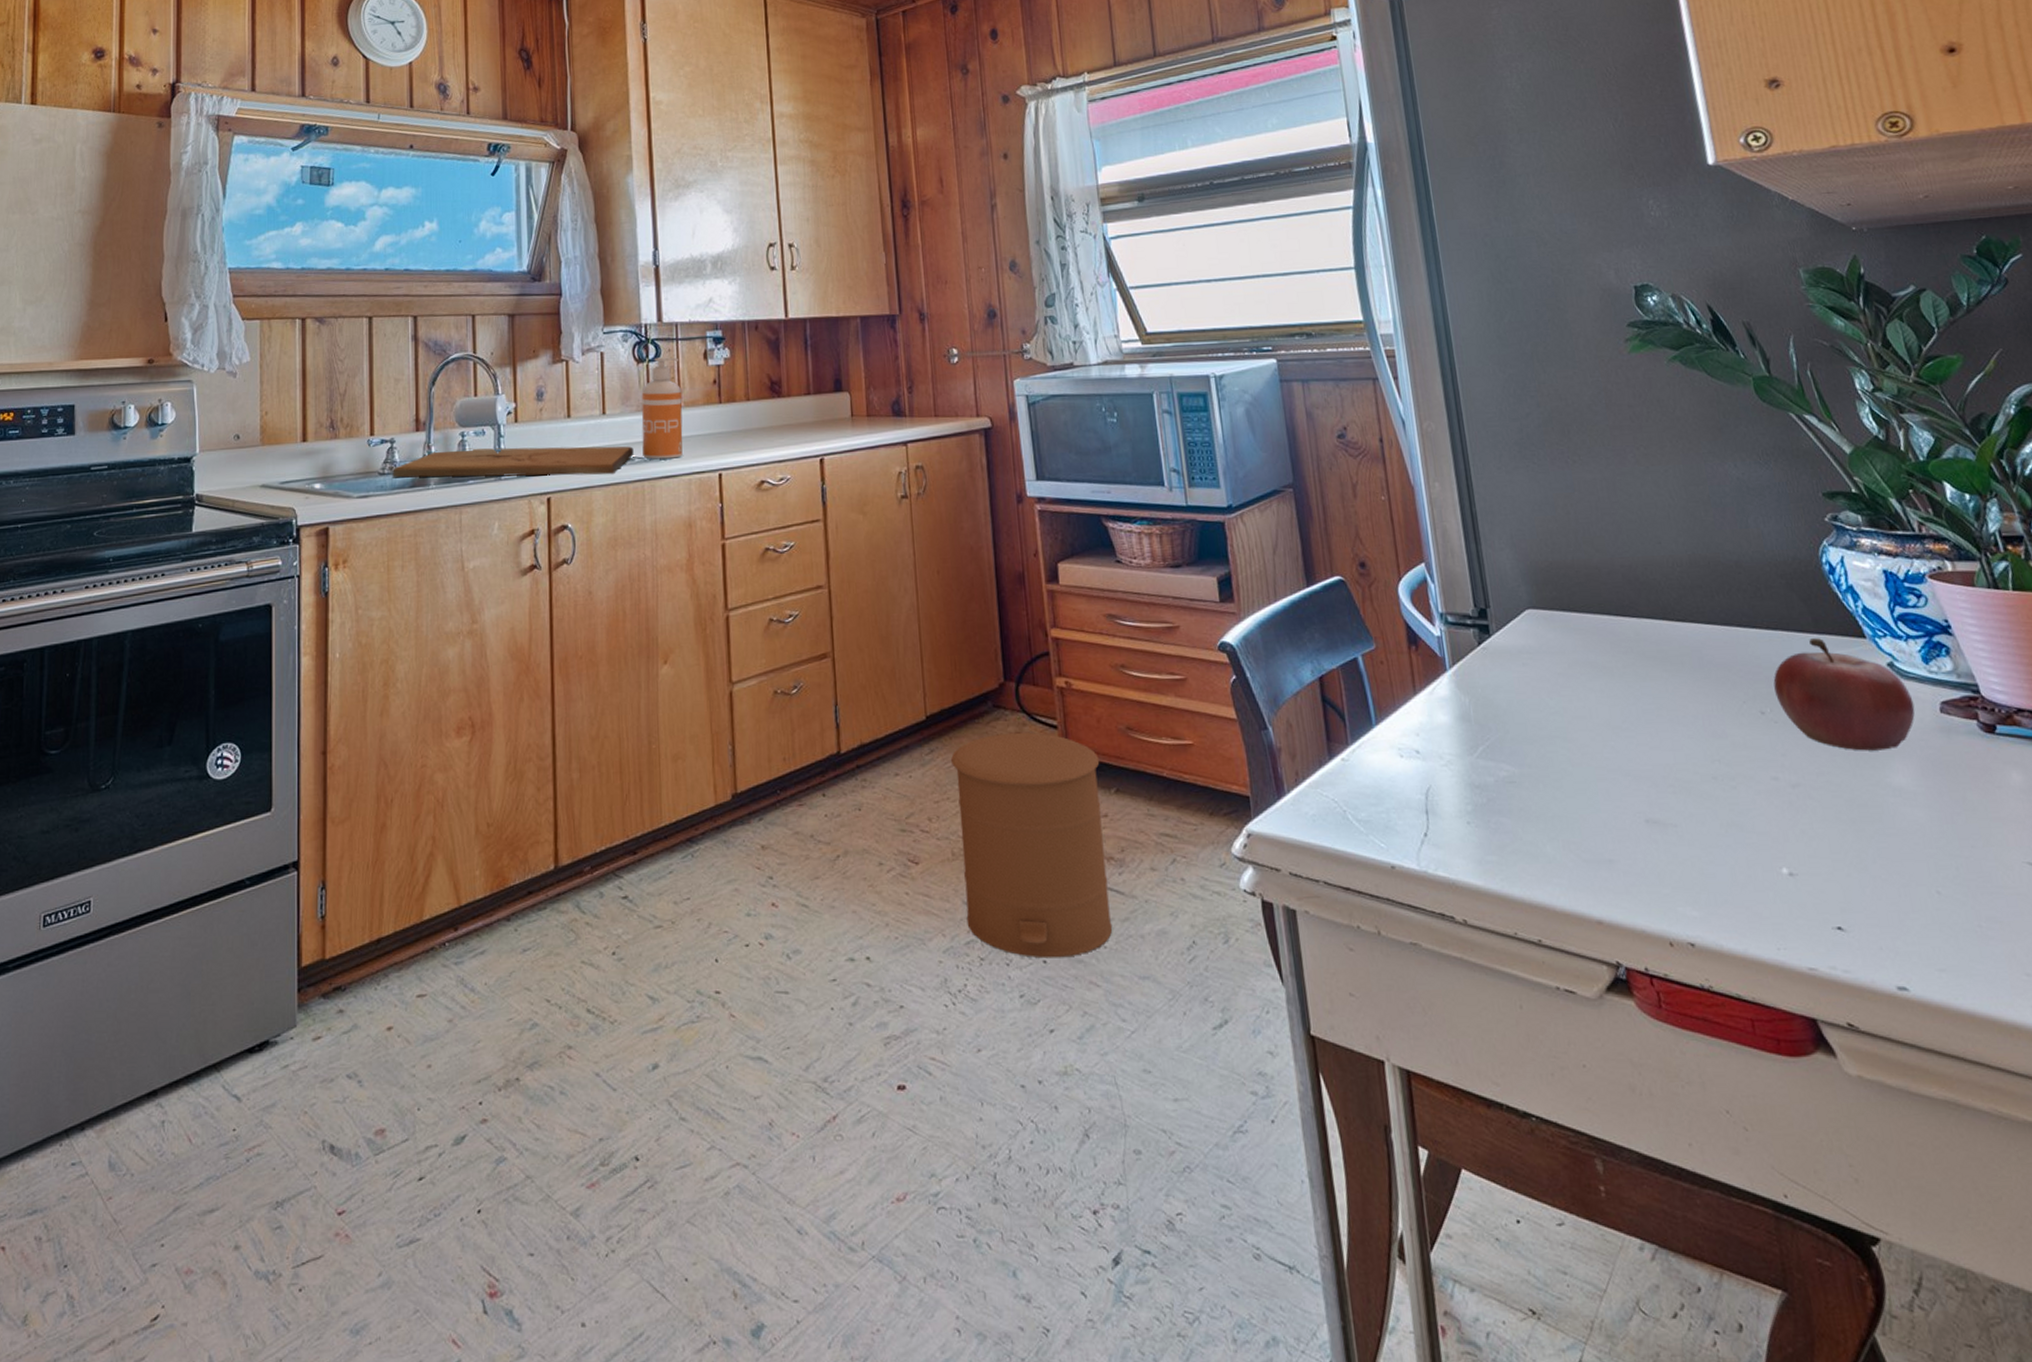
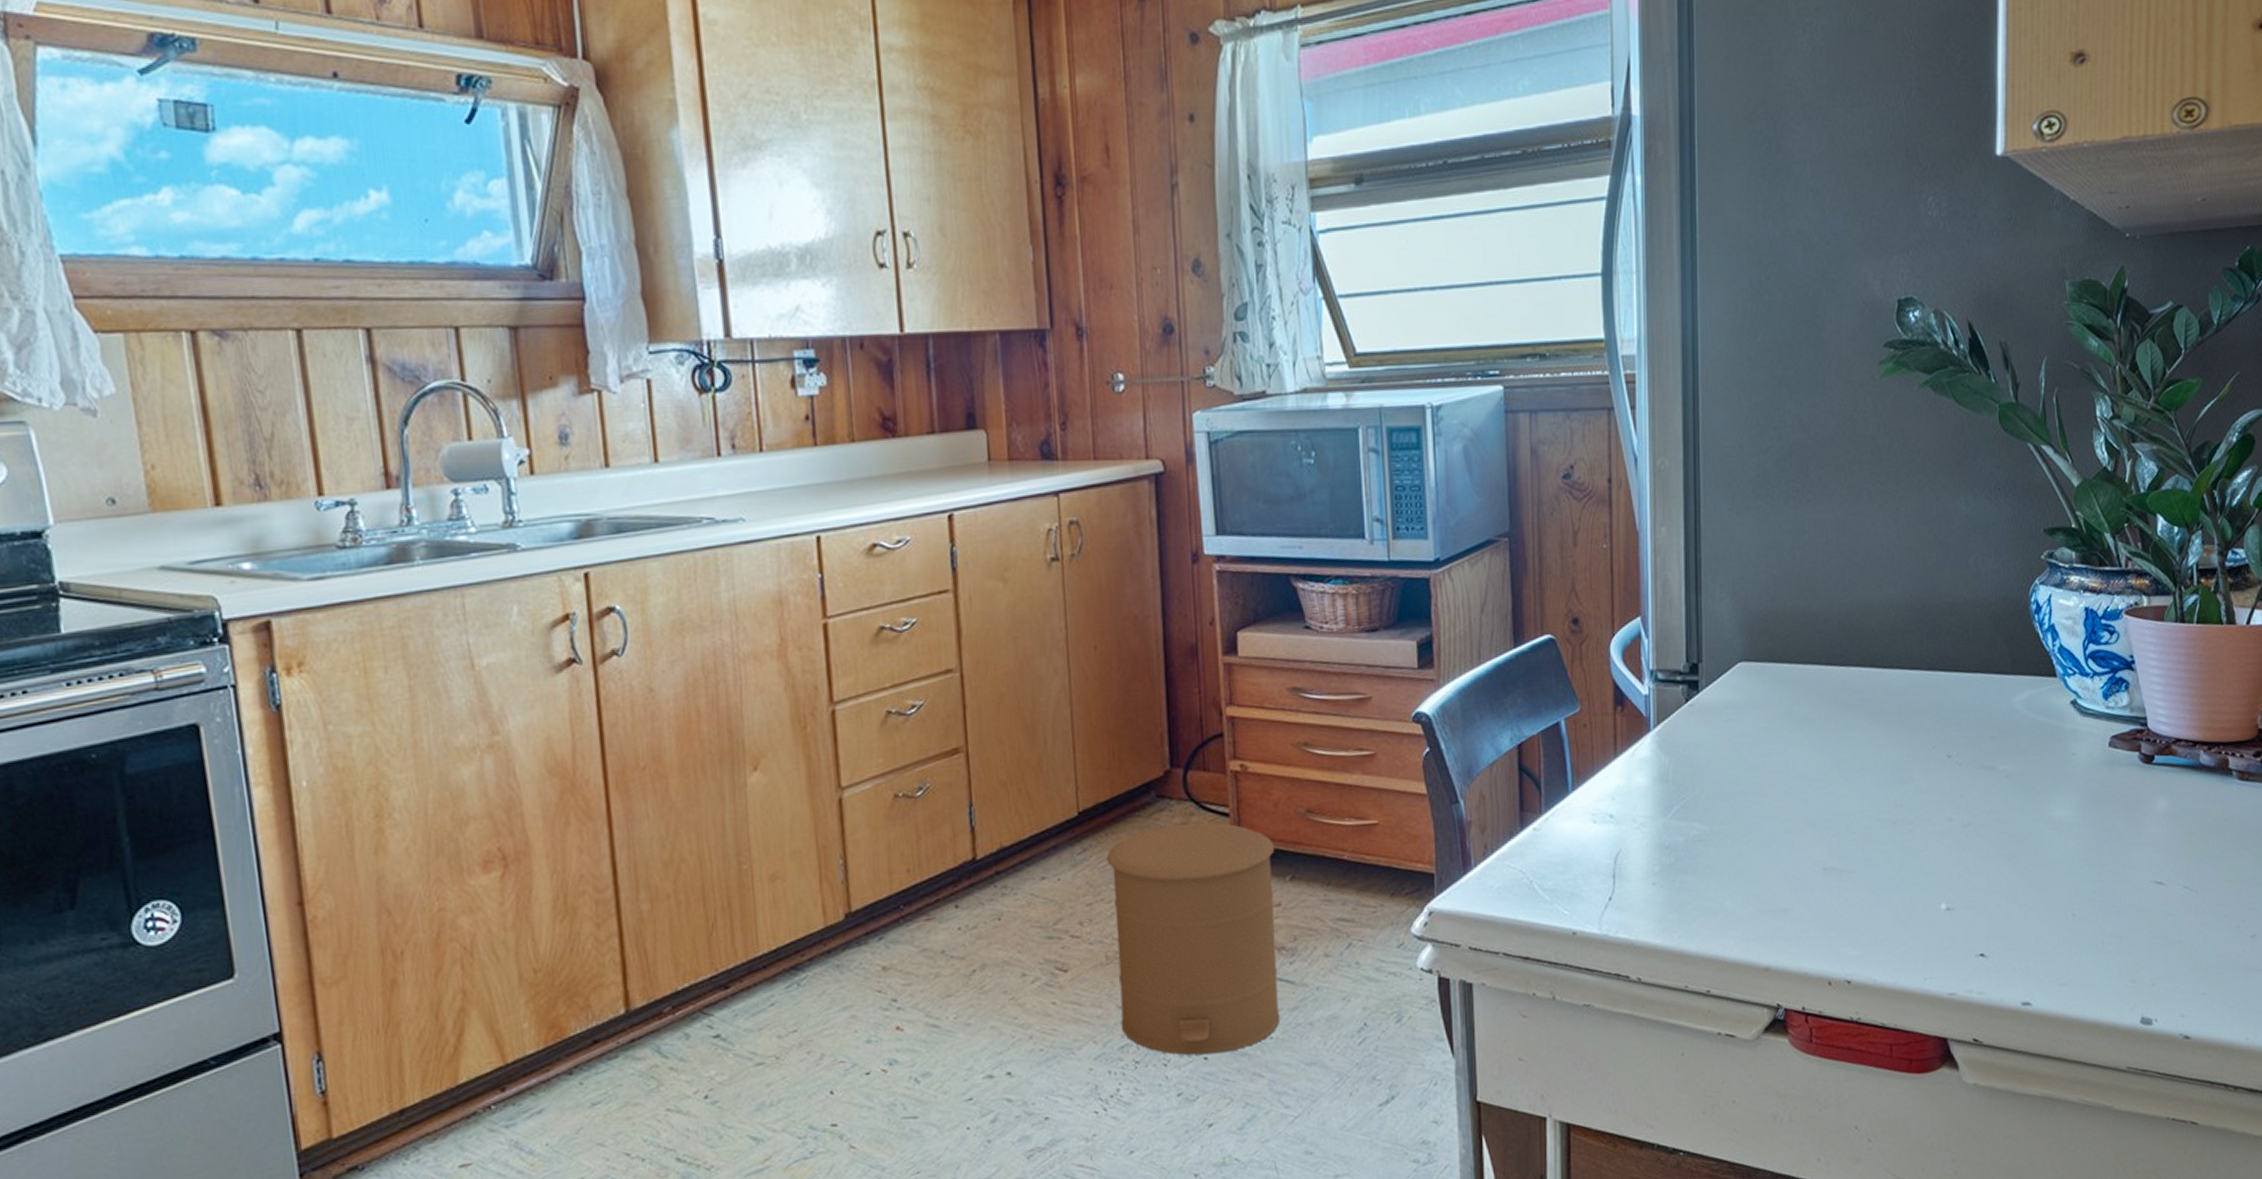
cutting board: present [392,446,634,478] -> none [357,503,701,552]
soap dispenser: present [641,357,683,460] -> none [707,385,767,520]
fruit: present [1773,638,1915,751] -> none [1964,679,2087,788]

